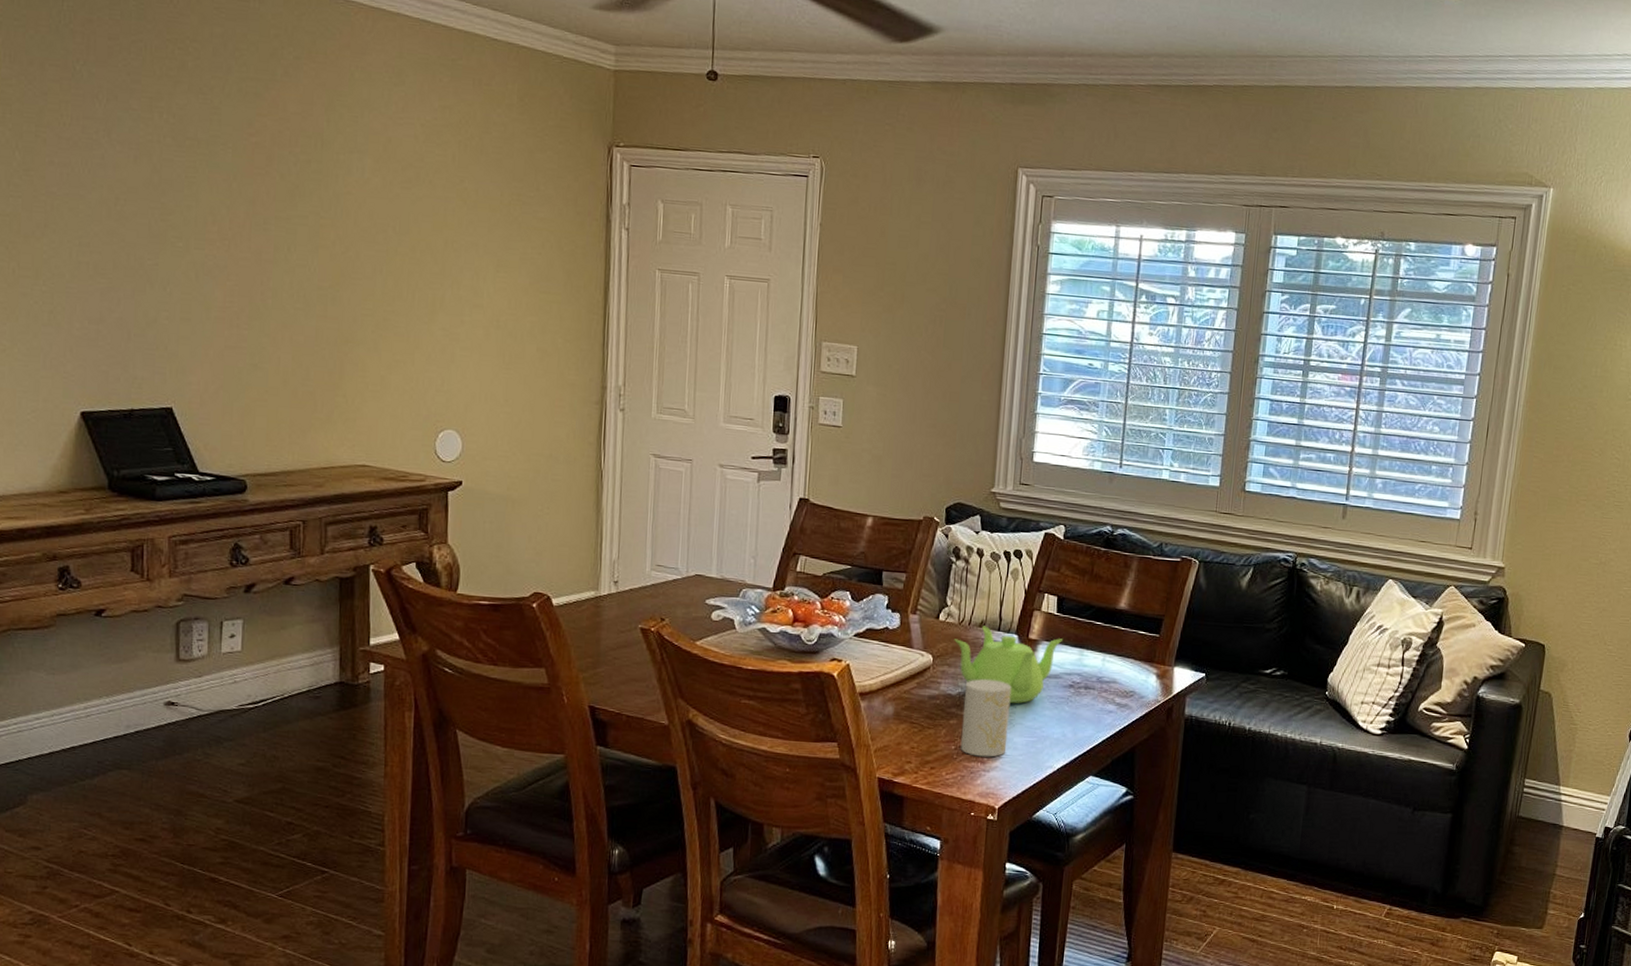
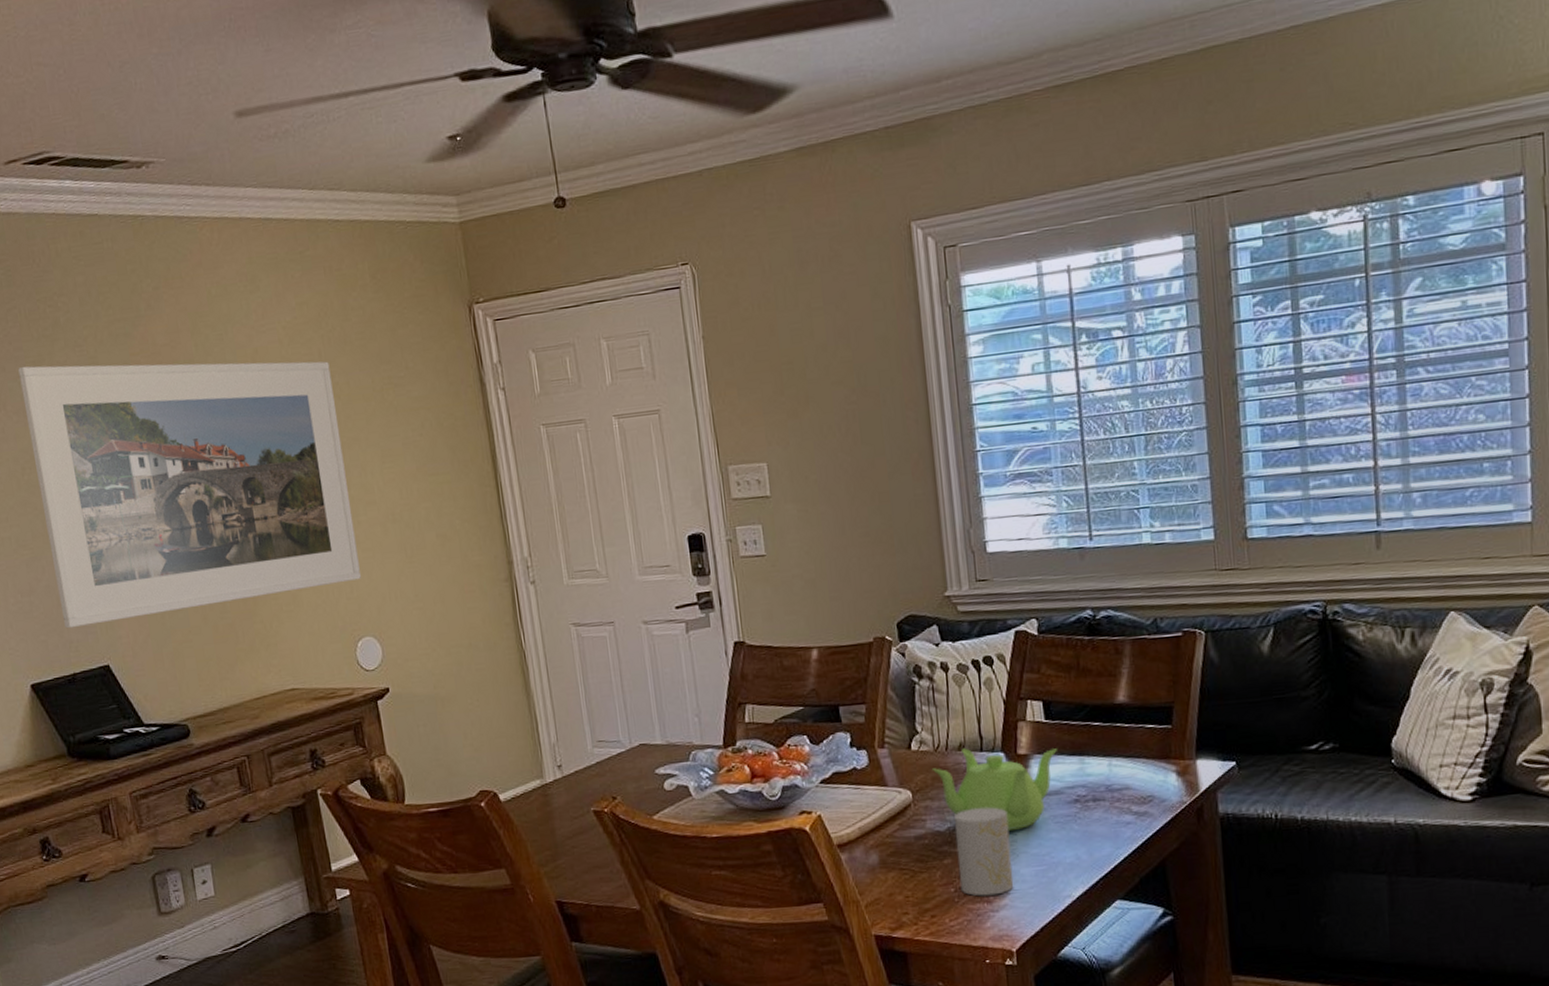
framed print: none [130,99,462,375] -> present [18,361,361,629]

